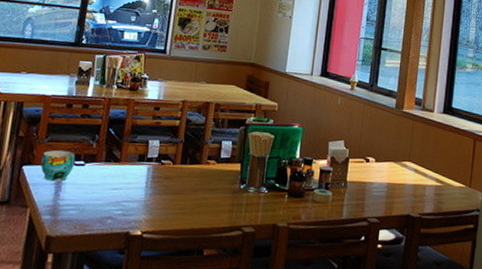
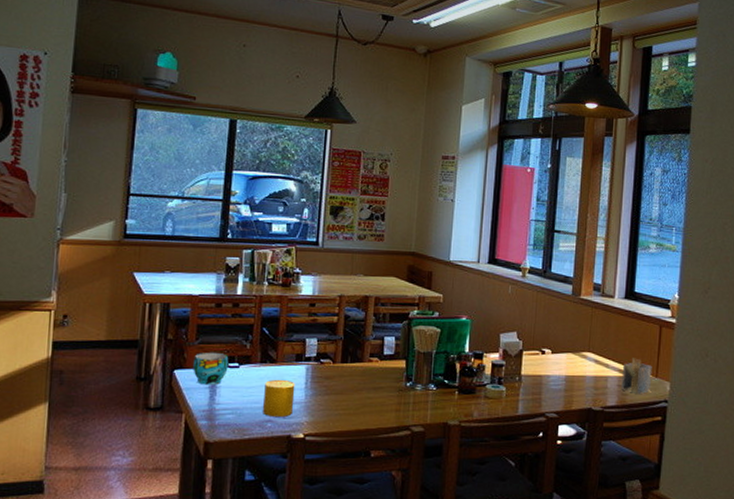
cup: none [104,177,137,215] -> present [263,379,295,418]
napkin holder: none [438,168,466,203] -> present [621,358,652,395]

